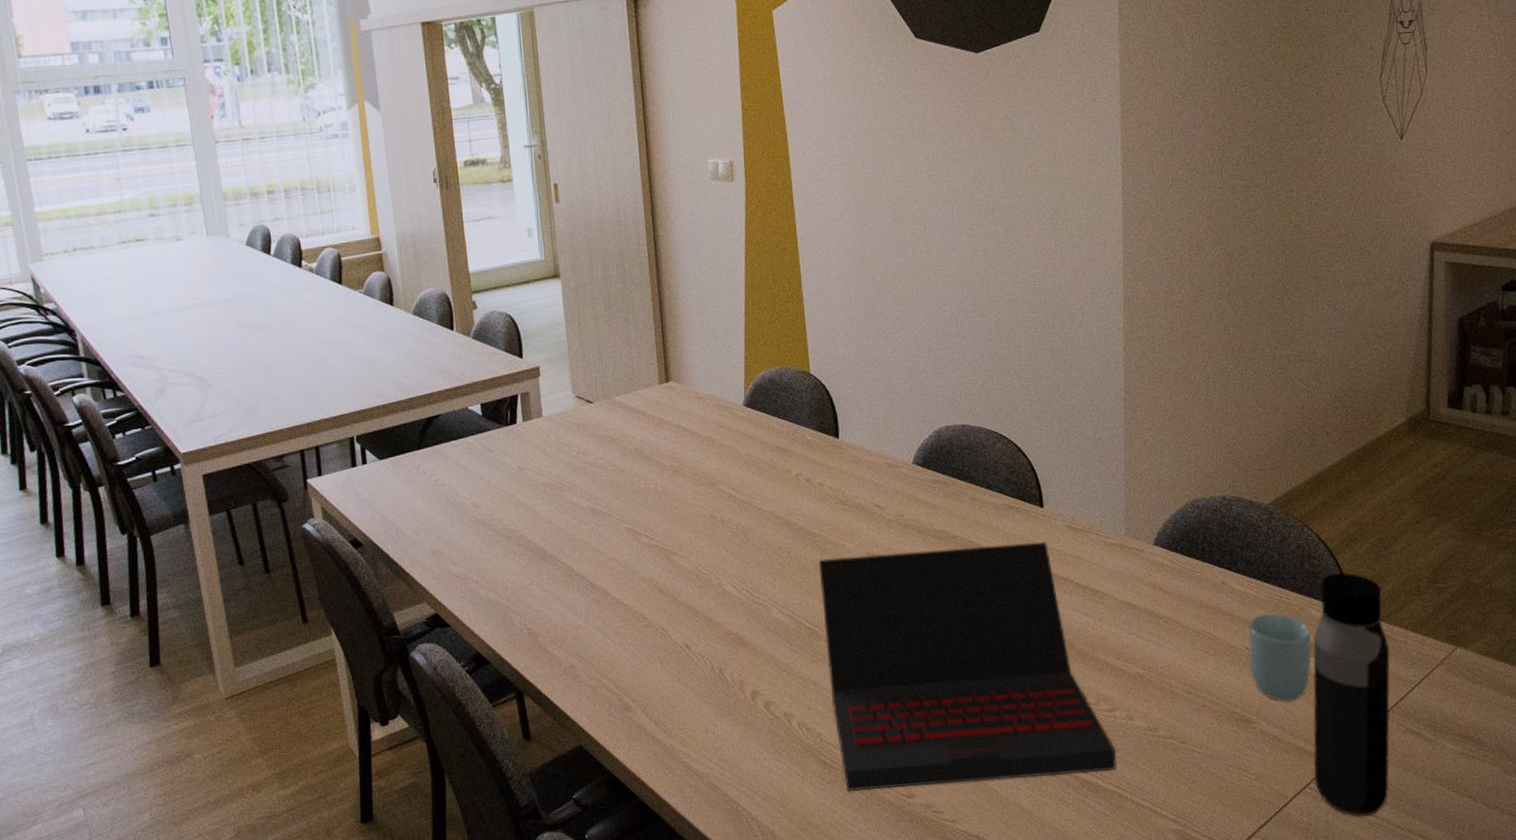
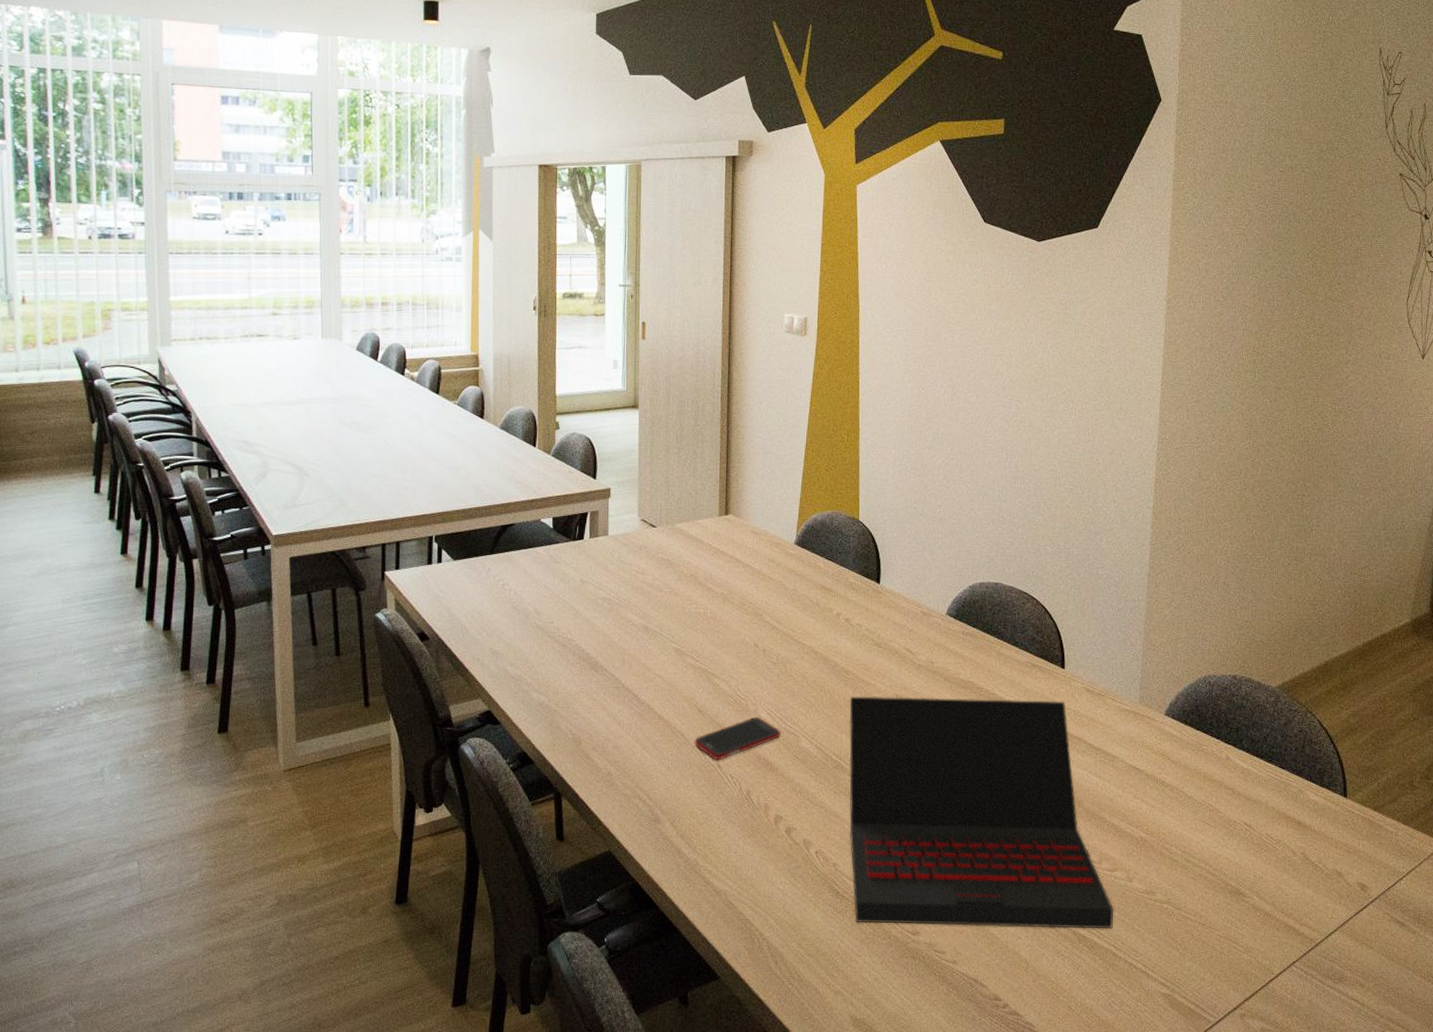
cell phone: none [658,591,749,640] -> present [694,717,781,760]
cup: present [1248,613,1312,702] -> none [1246,792,1308,880]
water bottle: present [1313,572,1390,817] -> none [1301,760,1381,1000]

